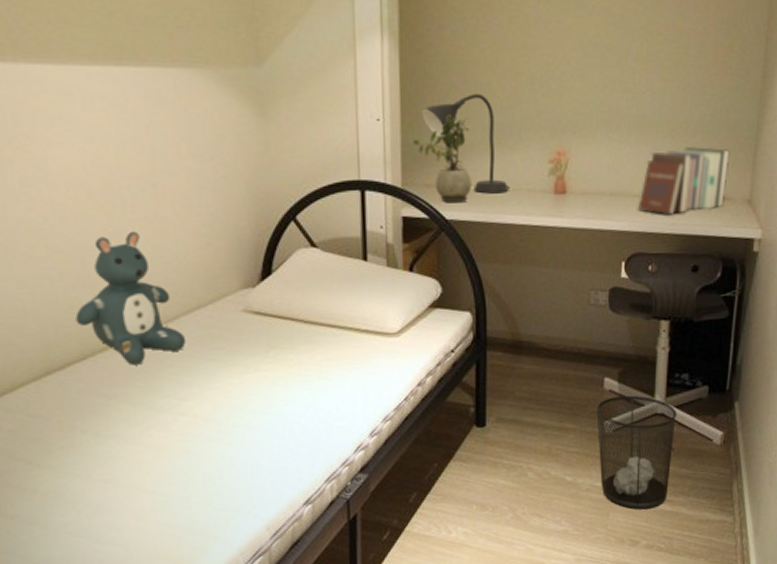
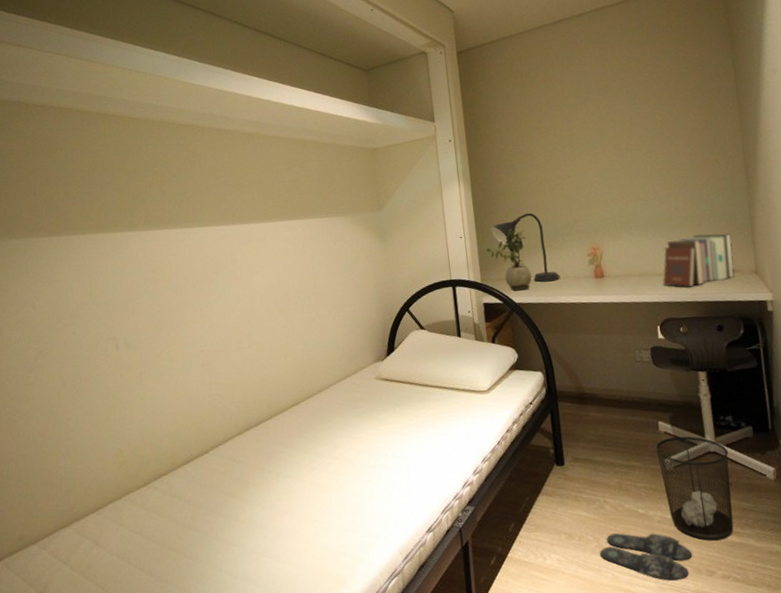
stuffed animal: present [76,230,185,365] -> none [266,326,337,422]
slippers: none [515,502,618,552] -> present [600,533,693,581]

